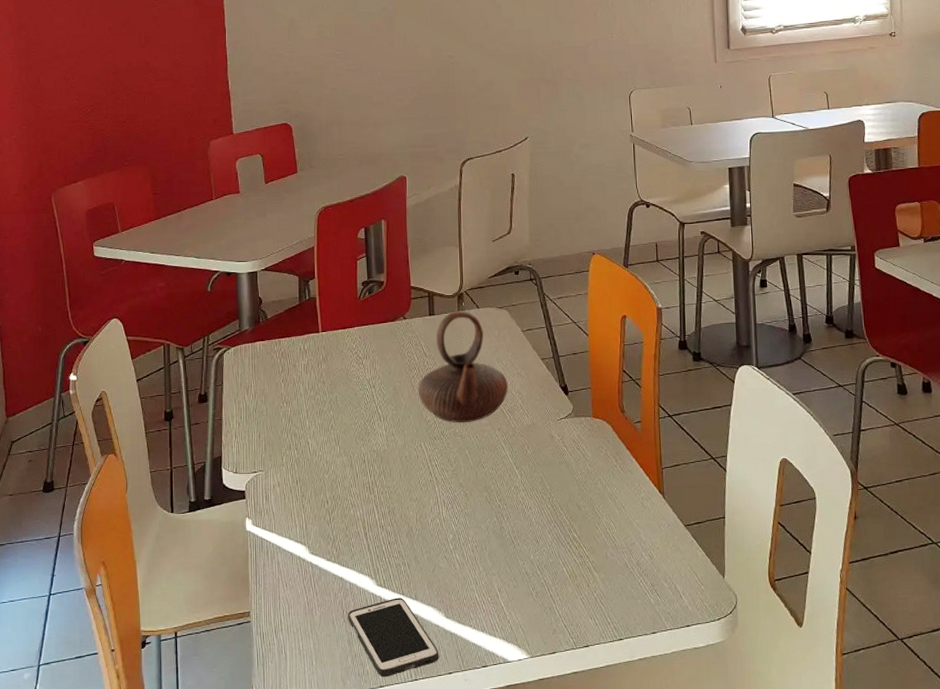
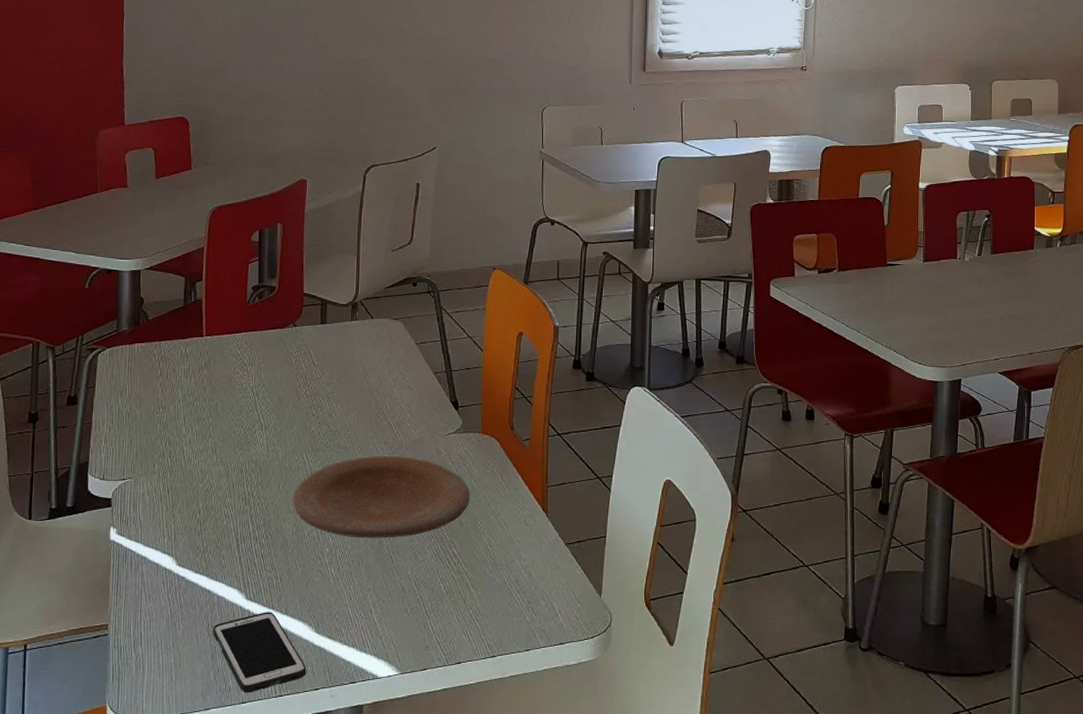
plate: none [414,442,586,524] -> present [292,456,470,538]
teapot: present [418,310,508,422] -> none [303,320,397,434]

